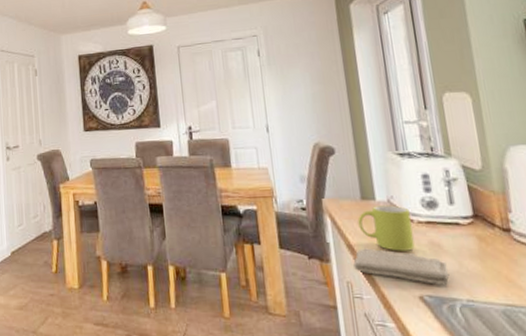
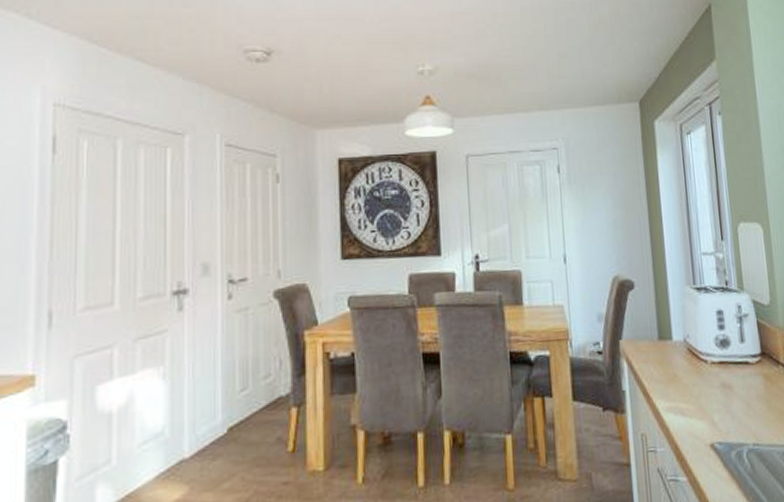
washcloth: present [353,248,450,286] -> none [648,394,739,431]
mug: present [358,205,415,251] -> none [654,345,708,396]

